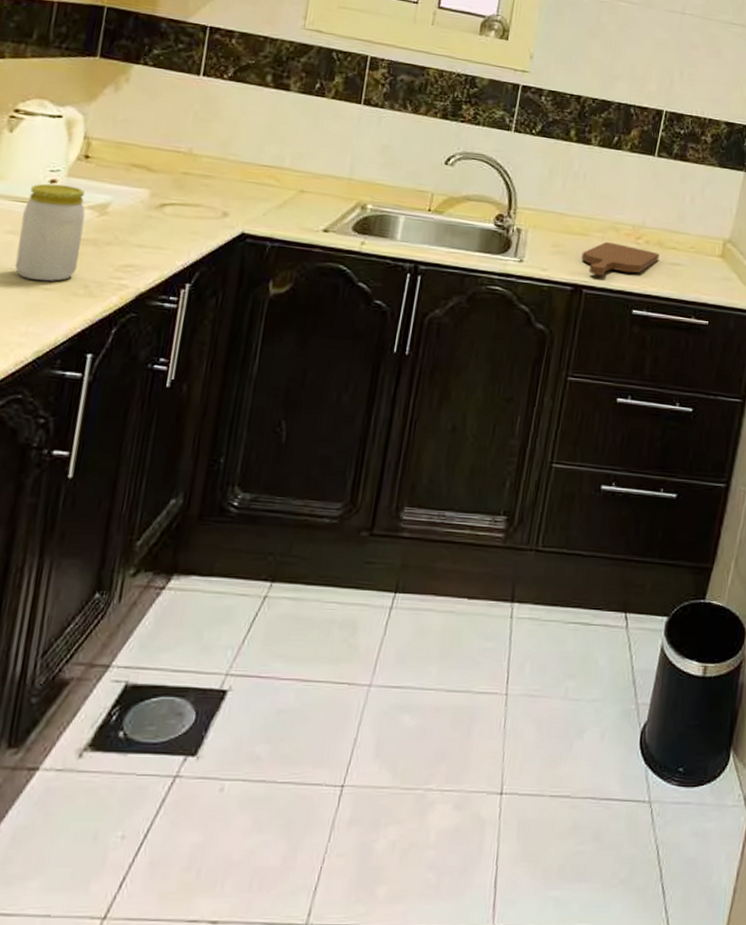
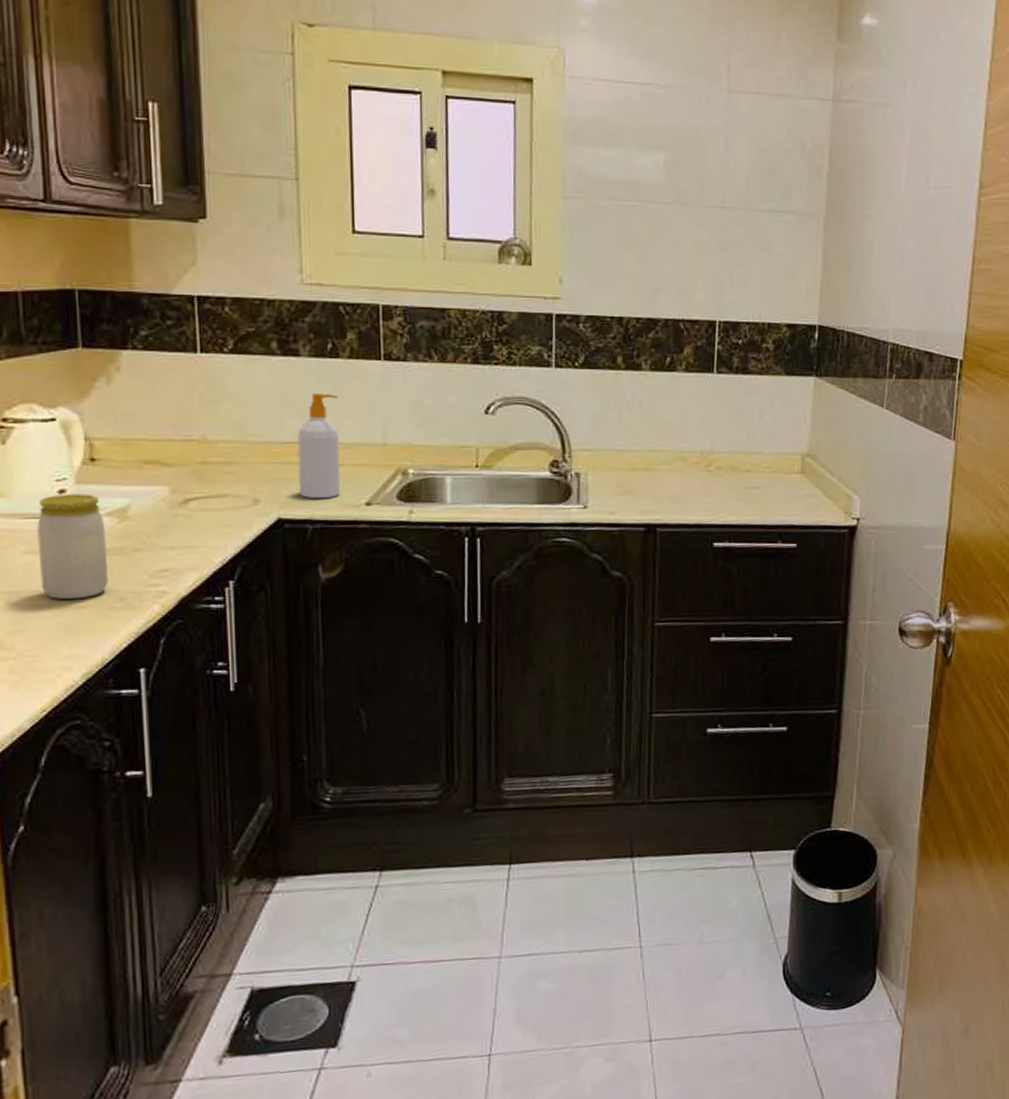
soap bottle: none [265,125,317,221] -> present [298,393,340,499]
cutting board: present [581,241,660,276] -> none [650,473,734,512]

